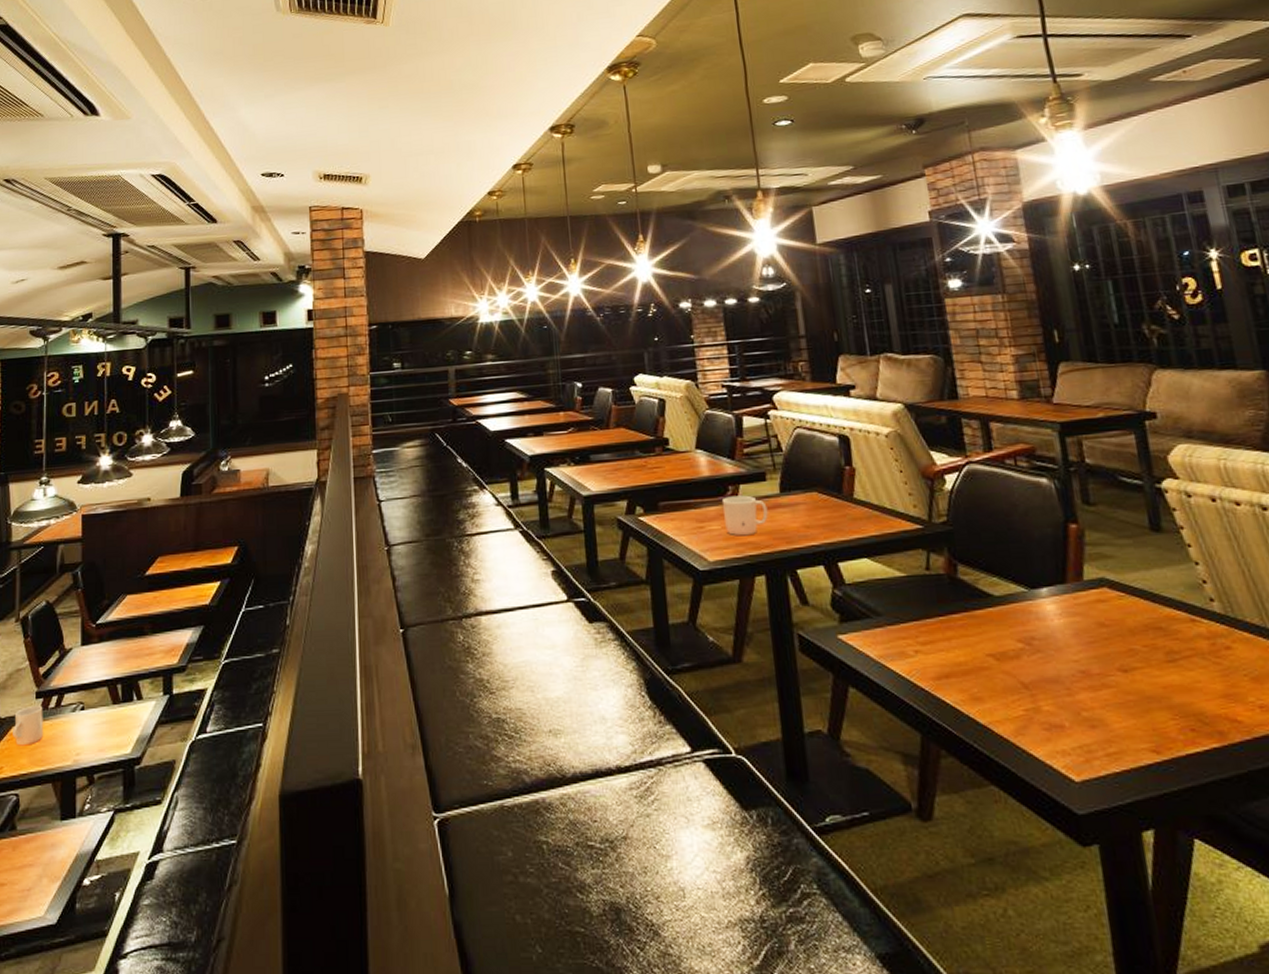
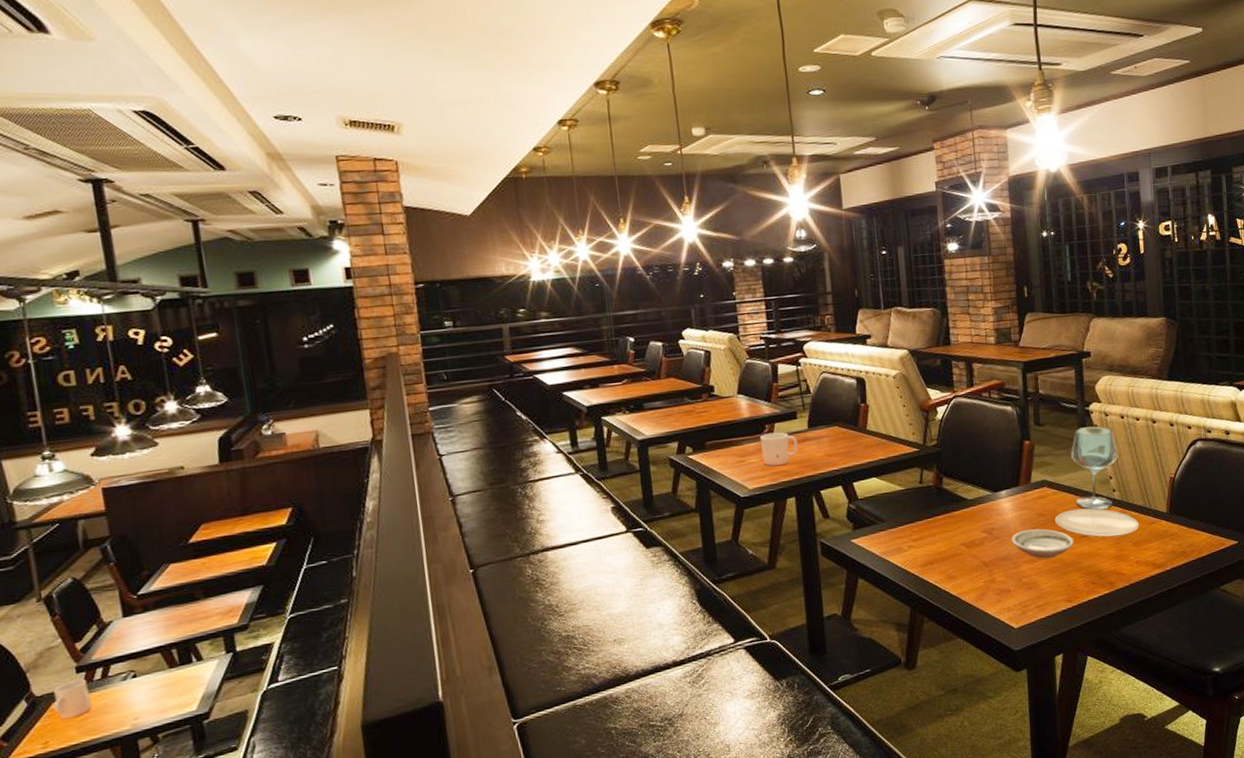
saucer: none [1060,643,1156,687] -> present [1011,528,1074,559]
plate: none [1124,621,1258,667] -> present [1055,508,1139,538]
wine glass: none [1138,510,1213,625] -> present [1070,426,1118,510]

